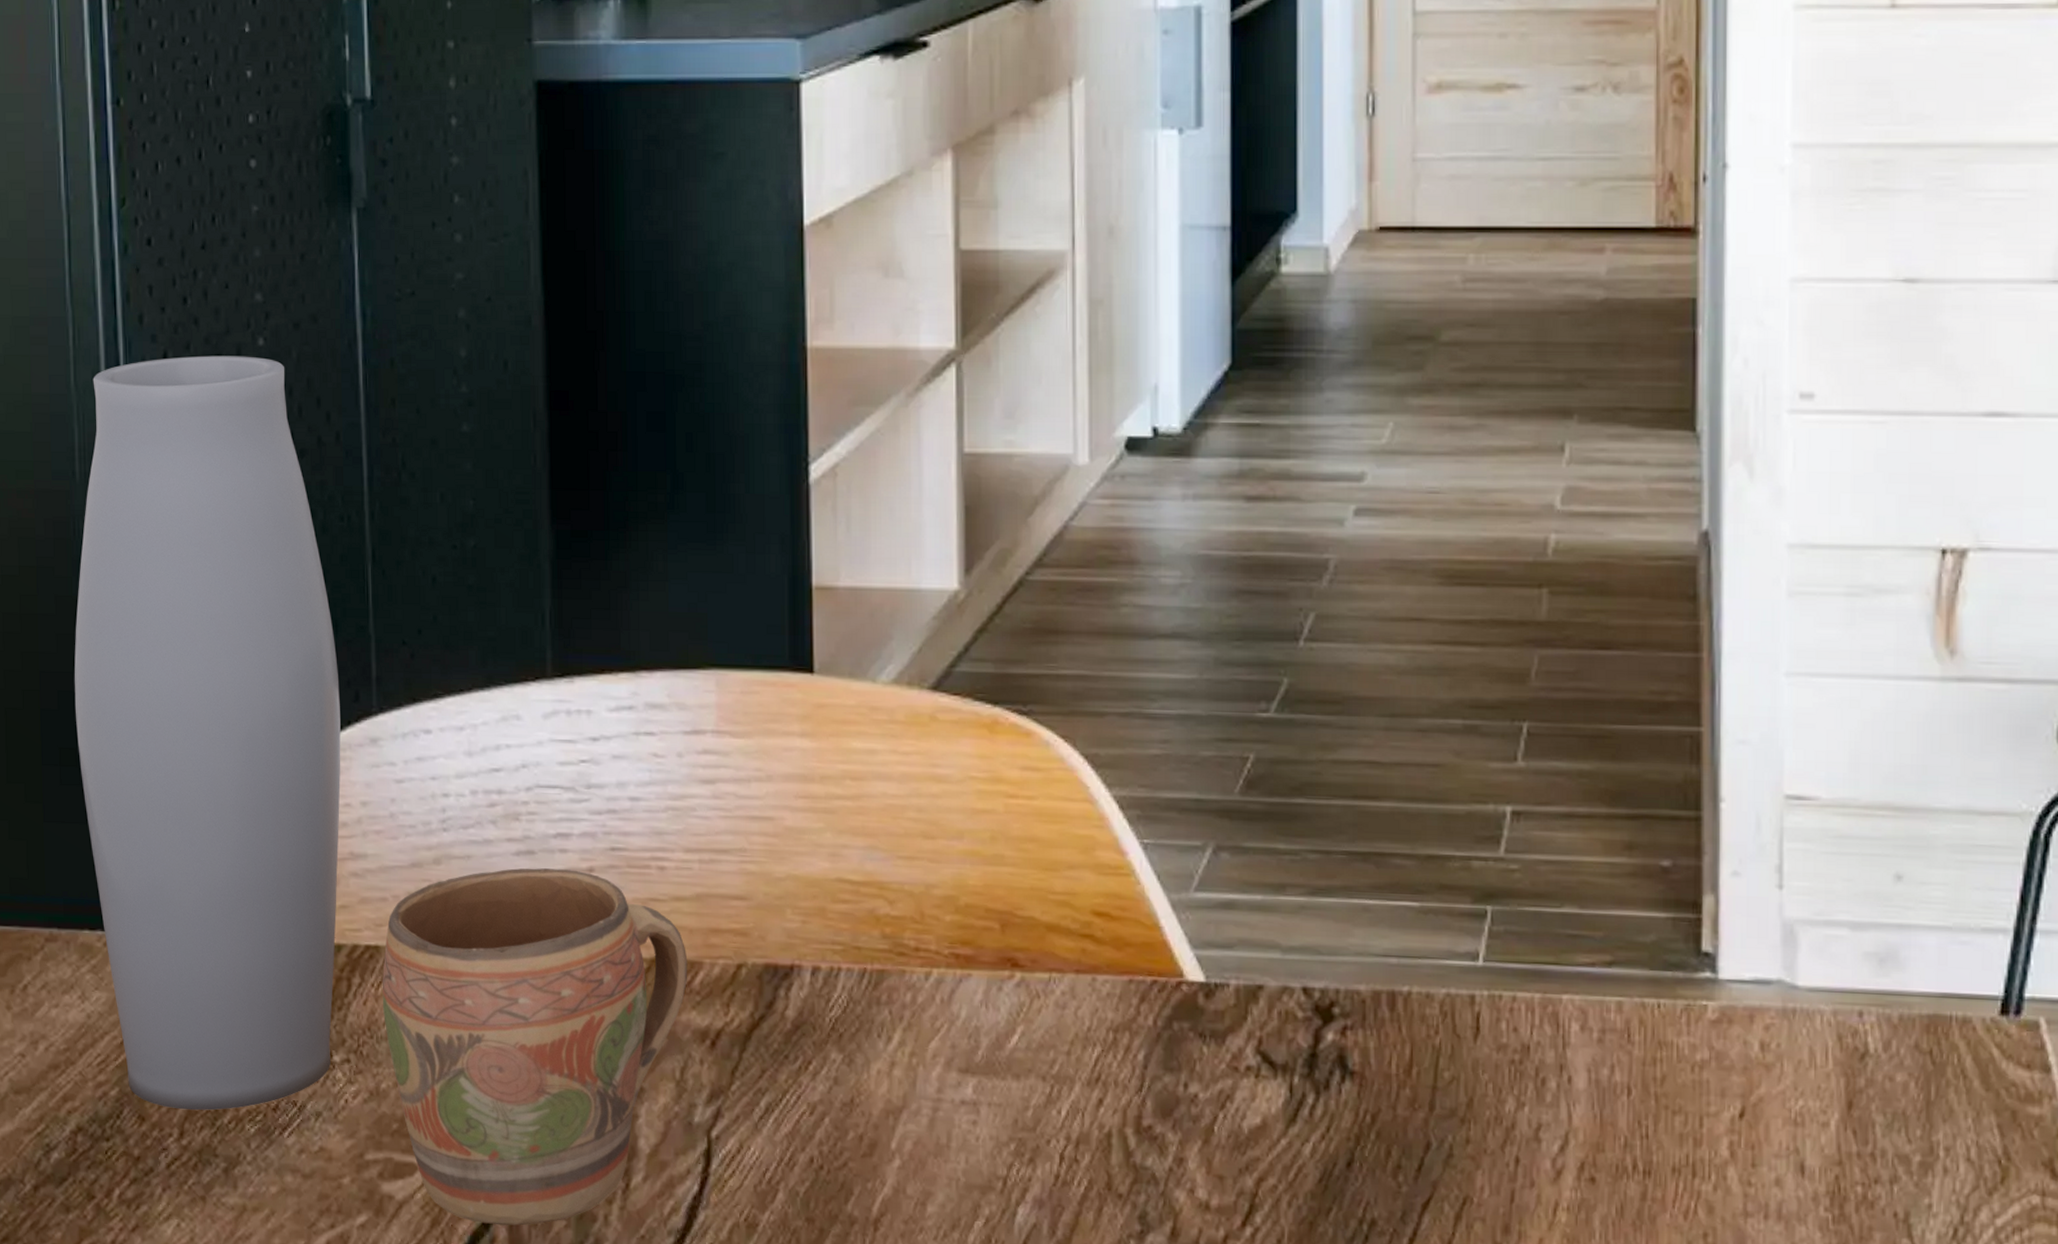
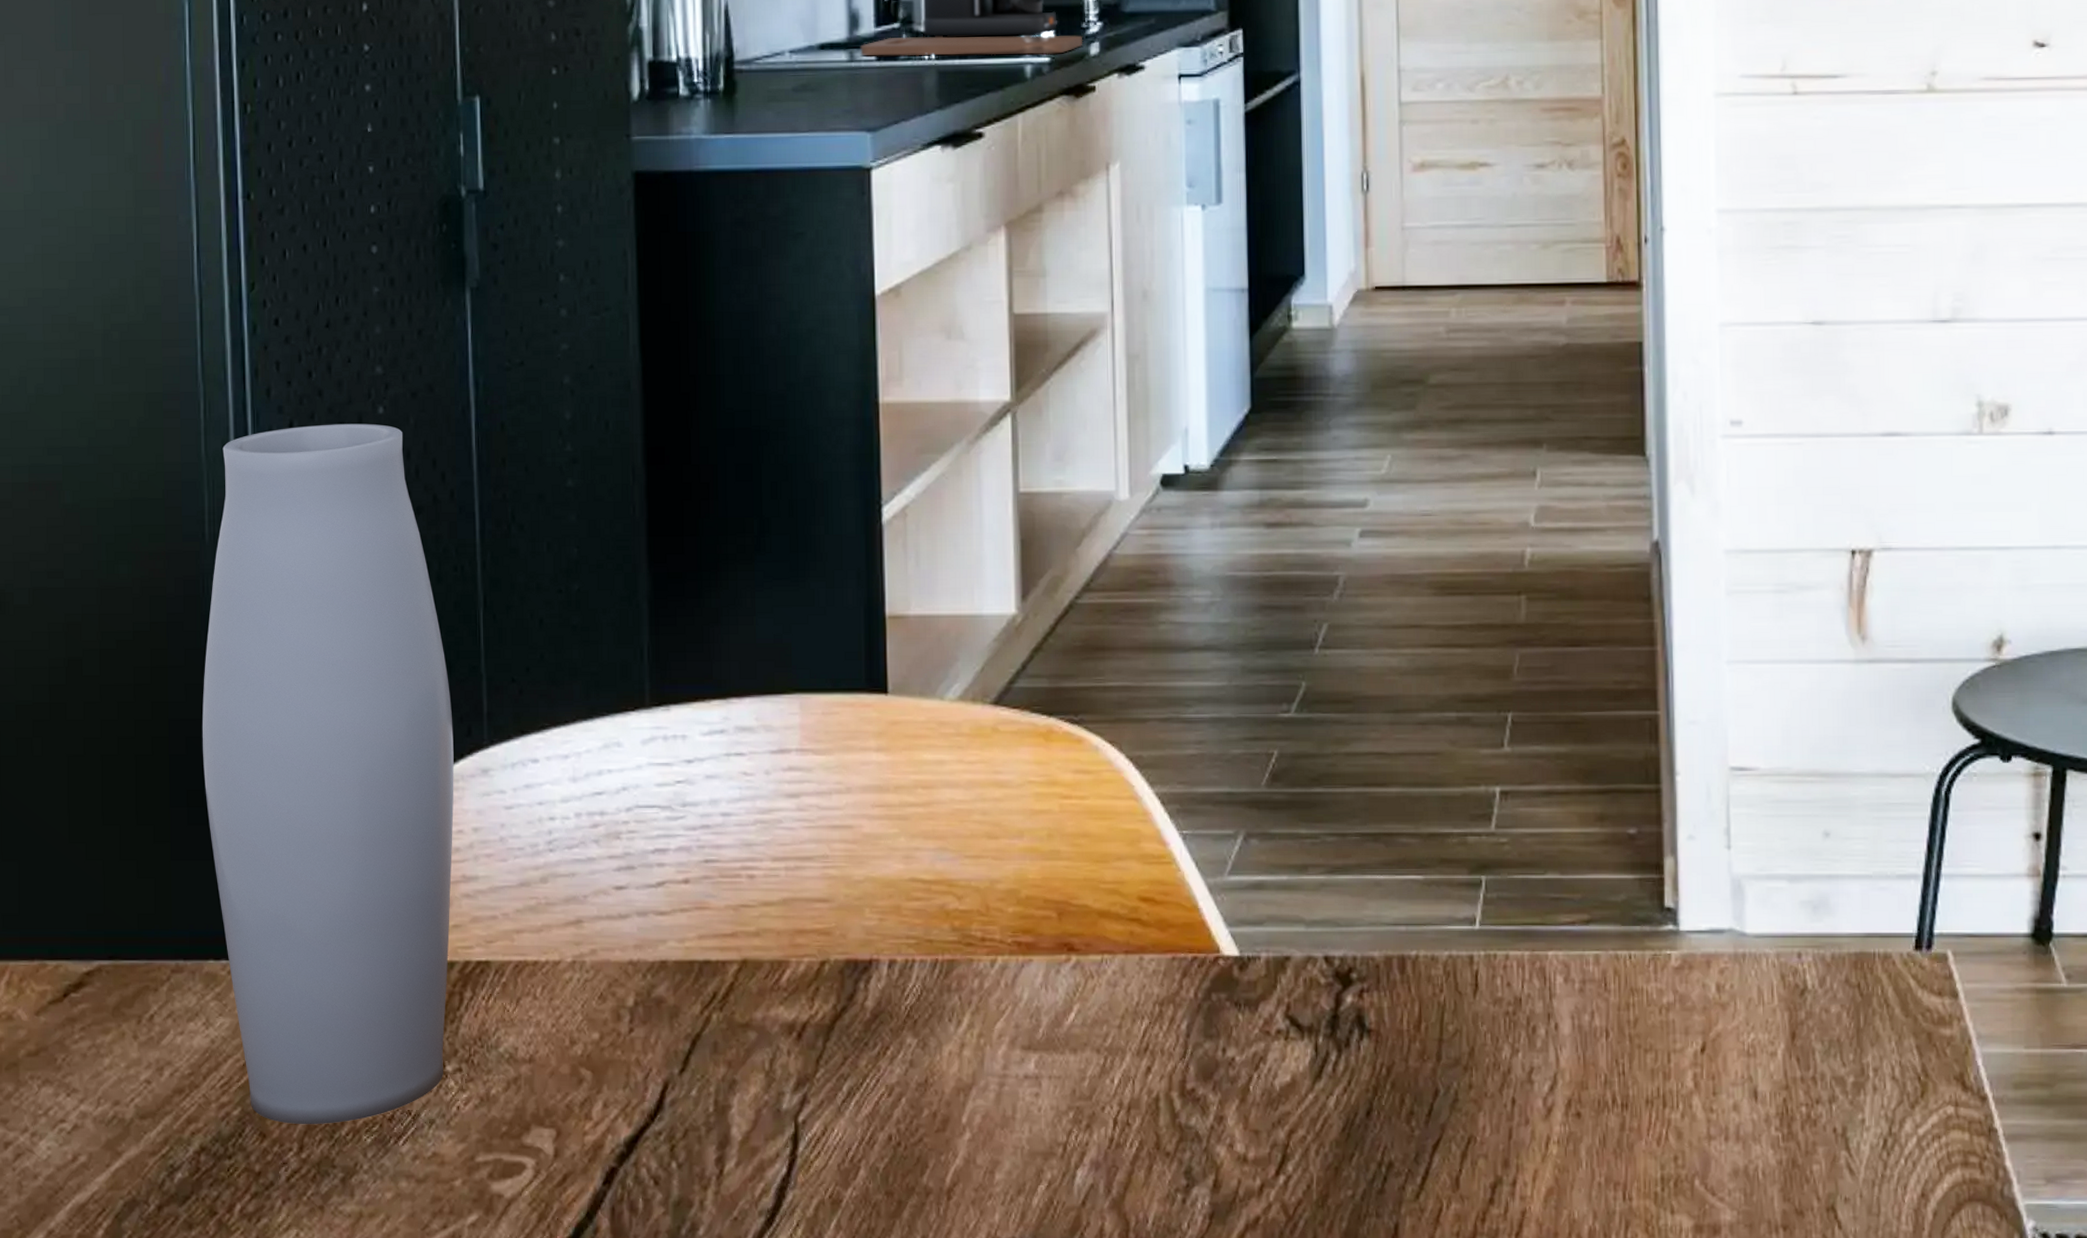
mug: present [382,868,688,1226] -> none [492,882,776,1216]

